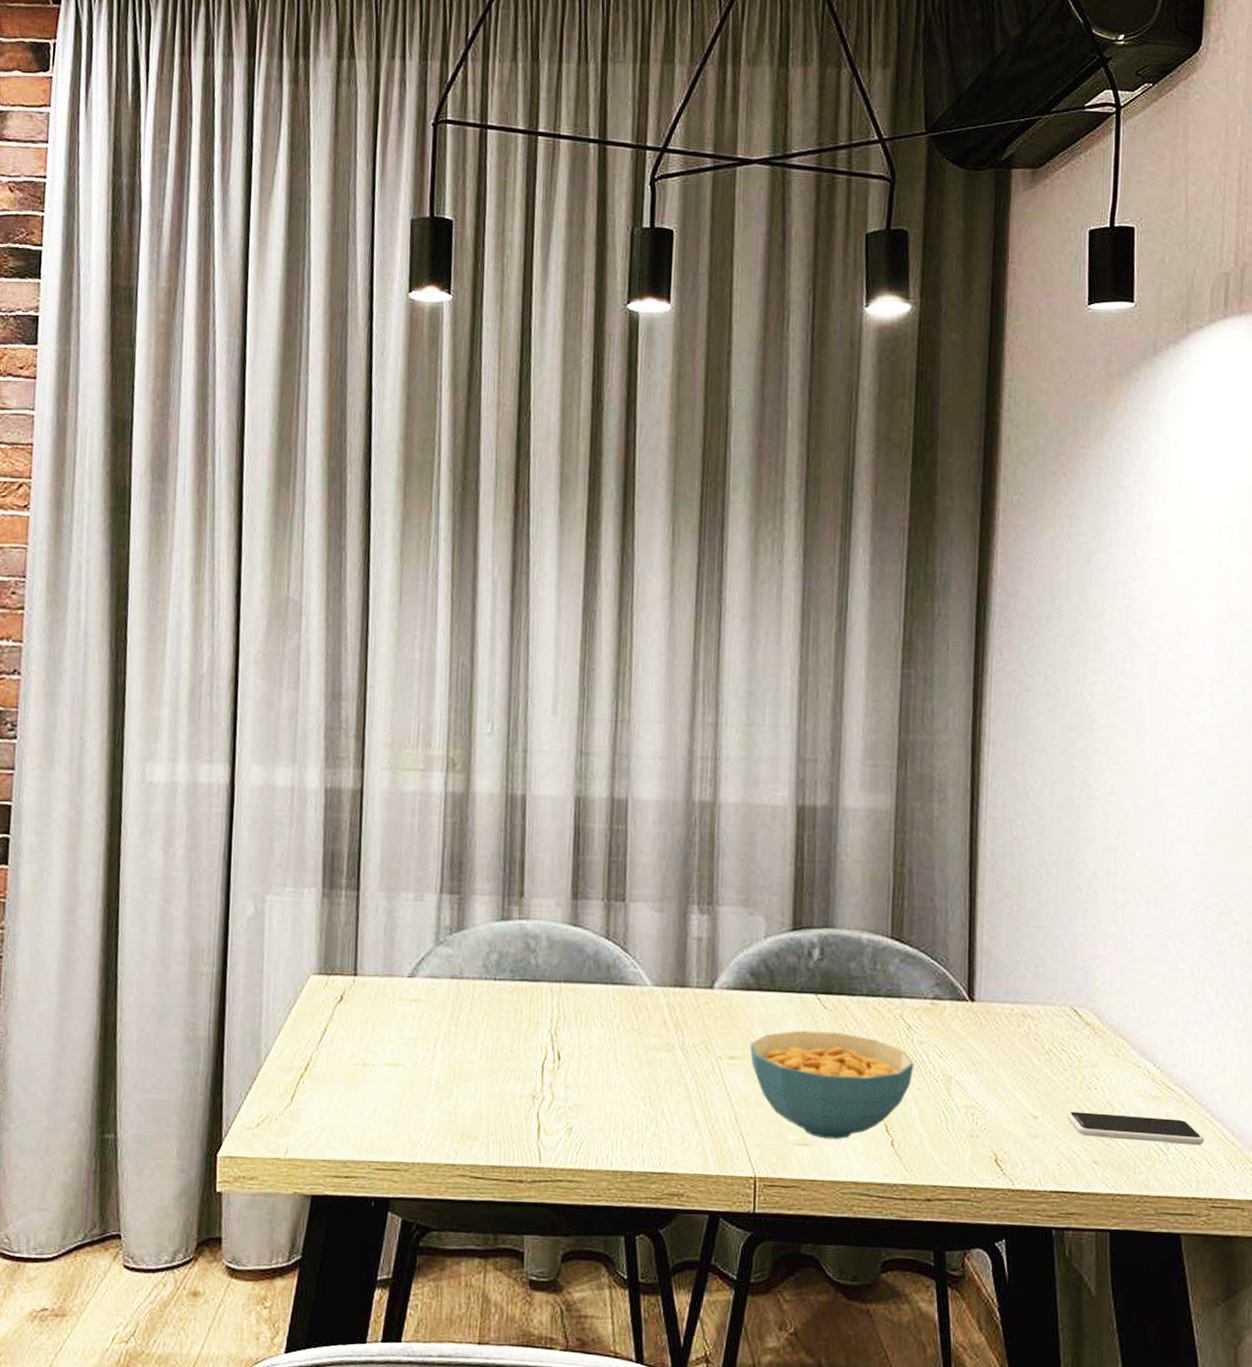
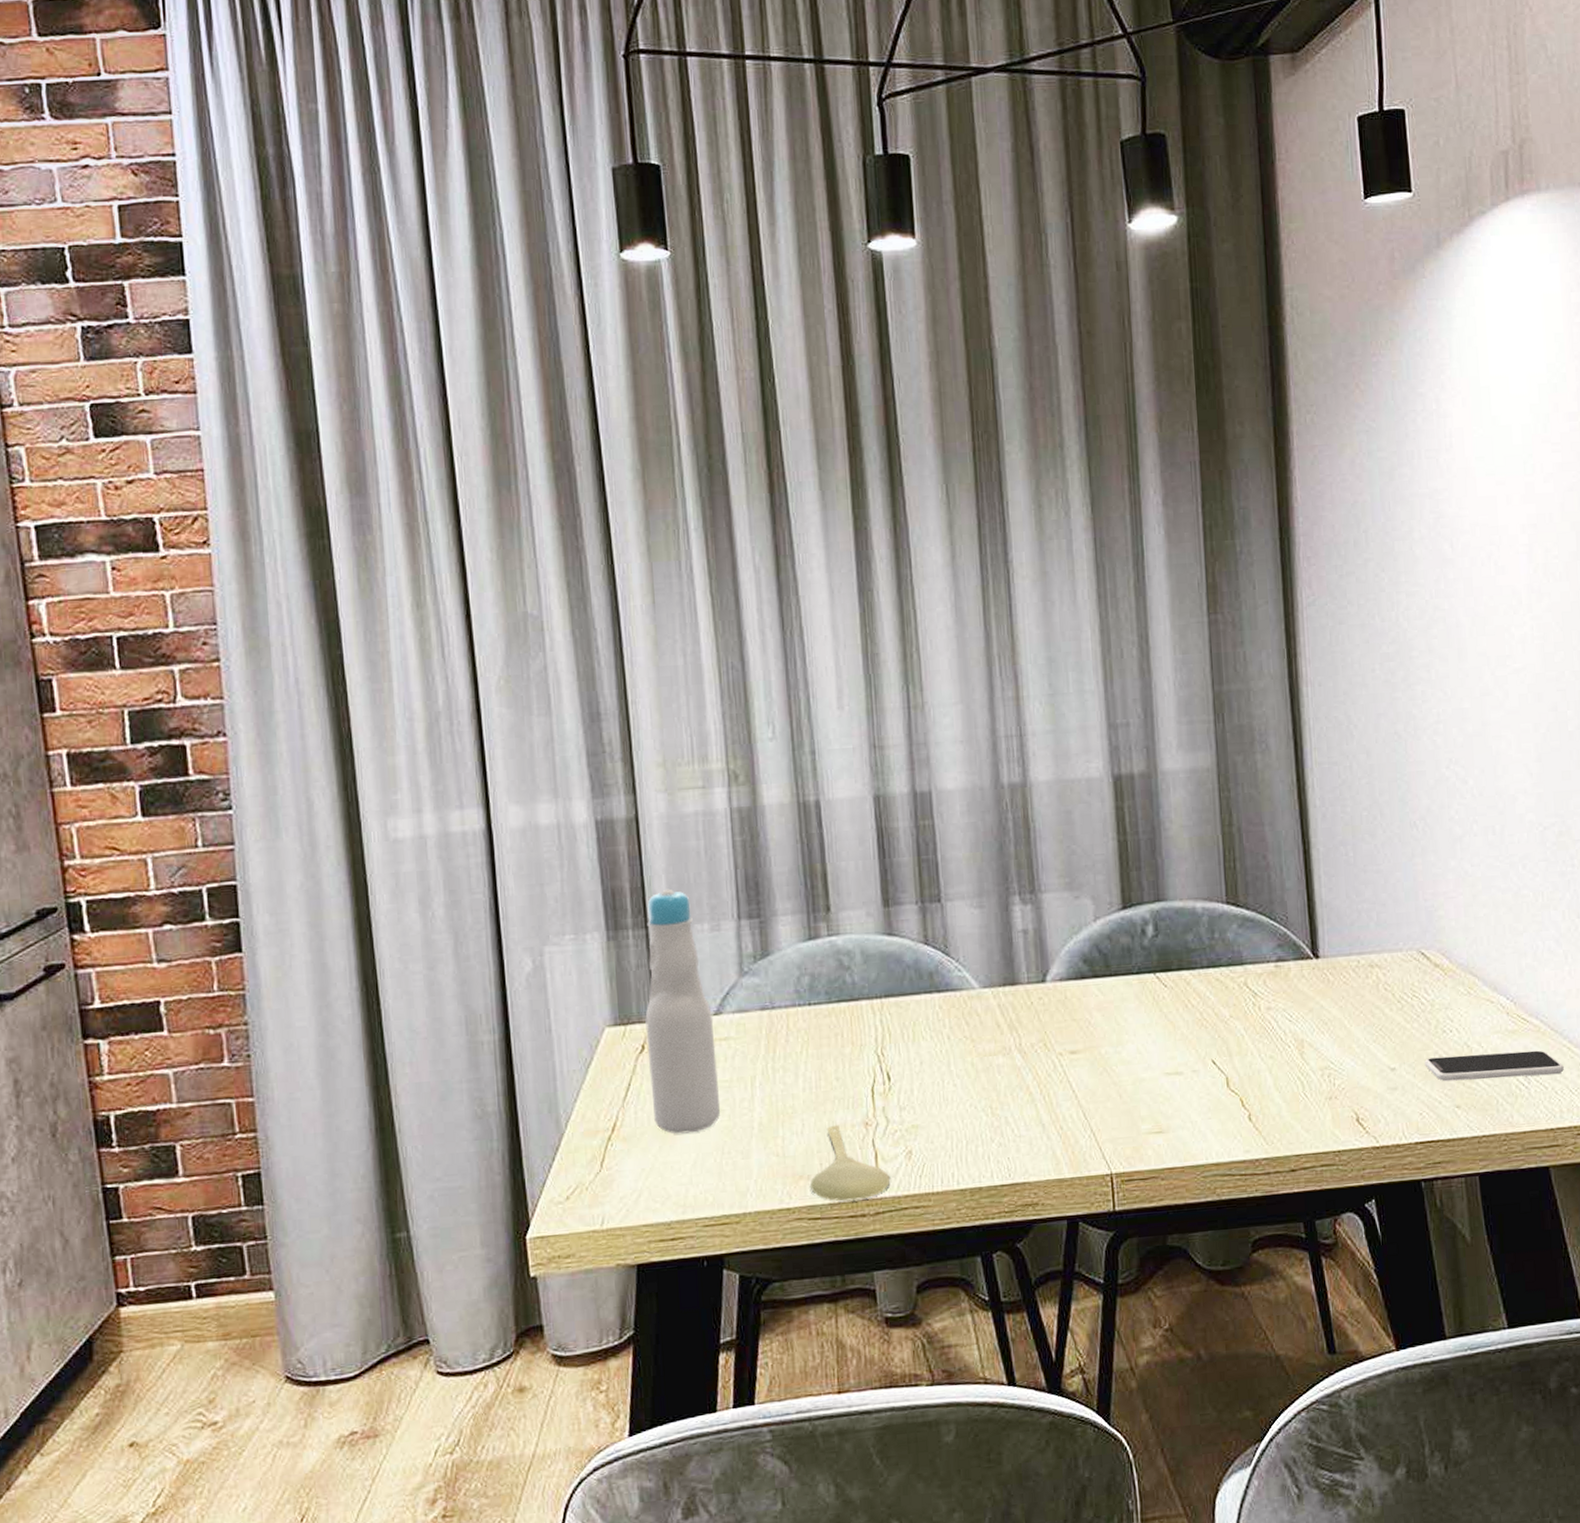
bottle: none [343,857,407,1082] -> present [645,888,721,1134]
spoon: none [475,1093,550,1167] -> present [809,1124,891,1202]
cereal bowl: present [750,1030,914,1140] -> none [1090,1009,1264,1124]

